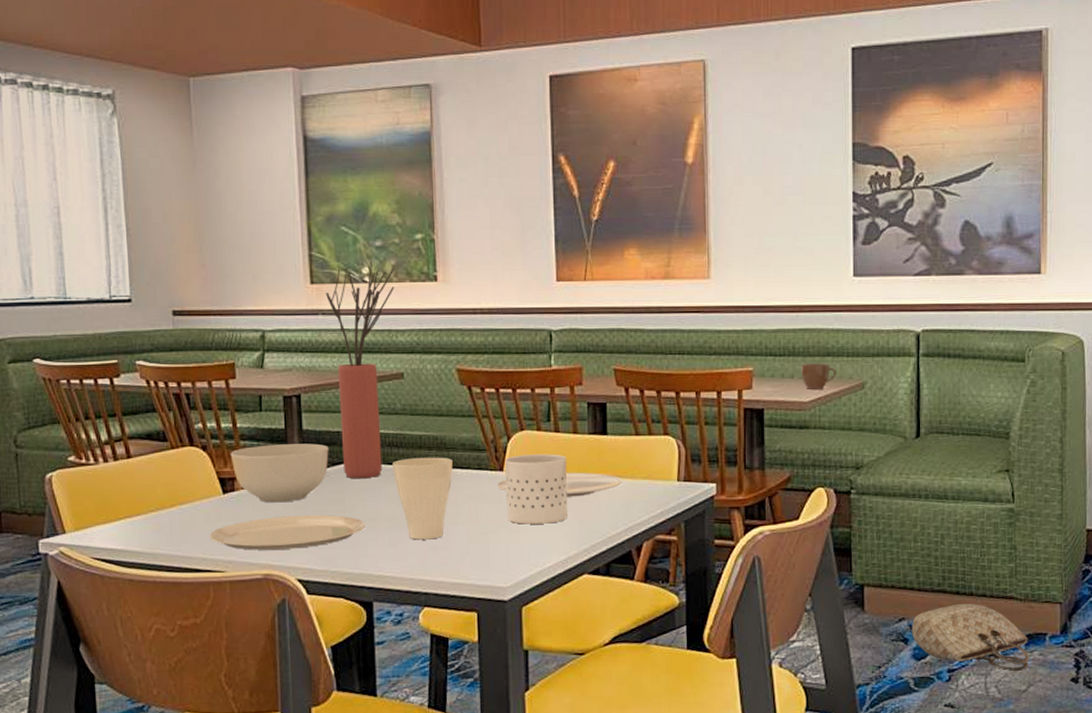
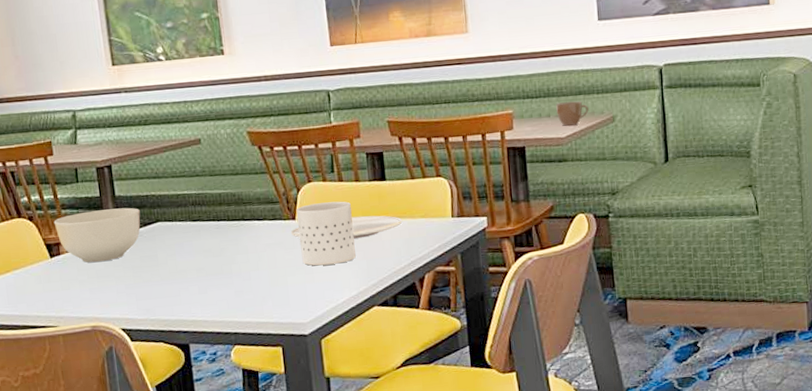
plate: present [209,514,365,550] -> none [41,269,178,306]
vase: present [326,261,395,478] -> none [126,41,189,236]
cup: present [392,457,453,540] -> none [197,211,251,287]
handbag: present [911,603,1030,670] -> none [672,308,782,366]

